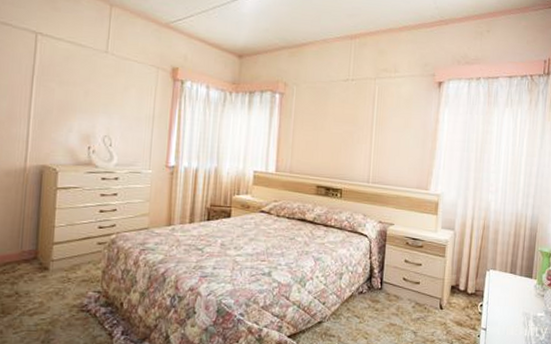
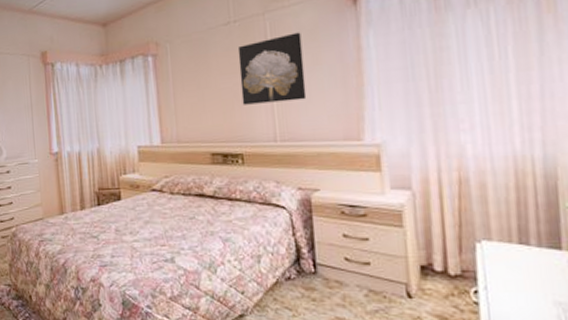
wall art: none [348,99,400,153] -> present [237,32,307,105]

